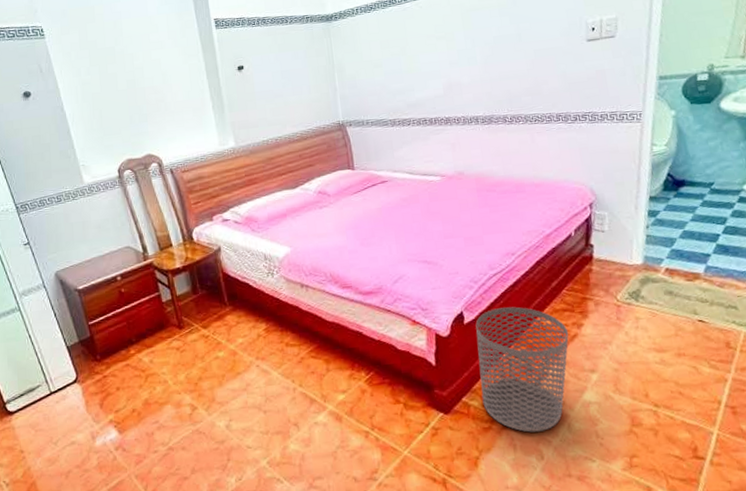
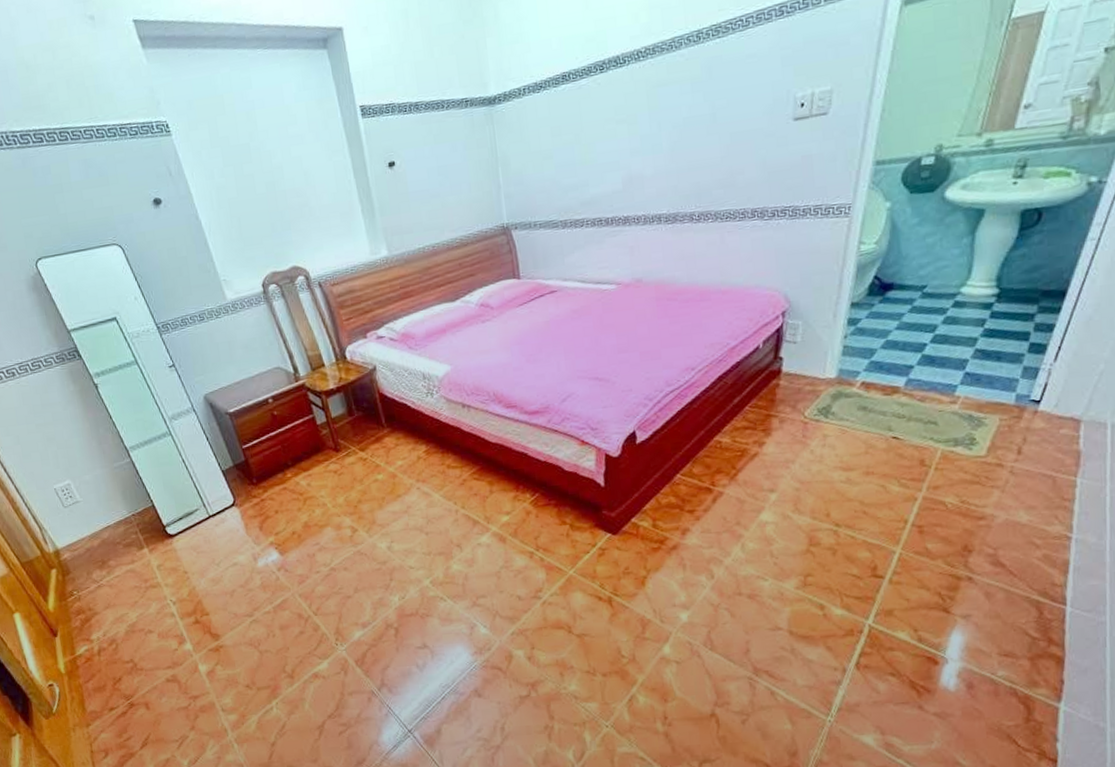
waste bin: present [475,306,569,433] -> none [648,425,749,553]

